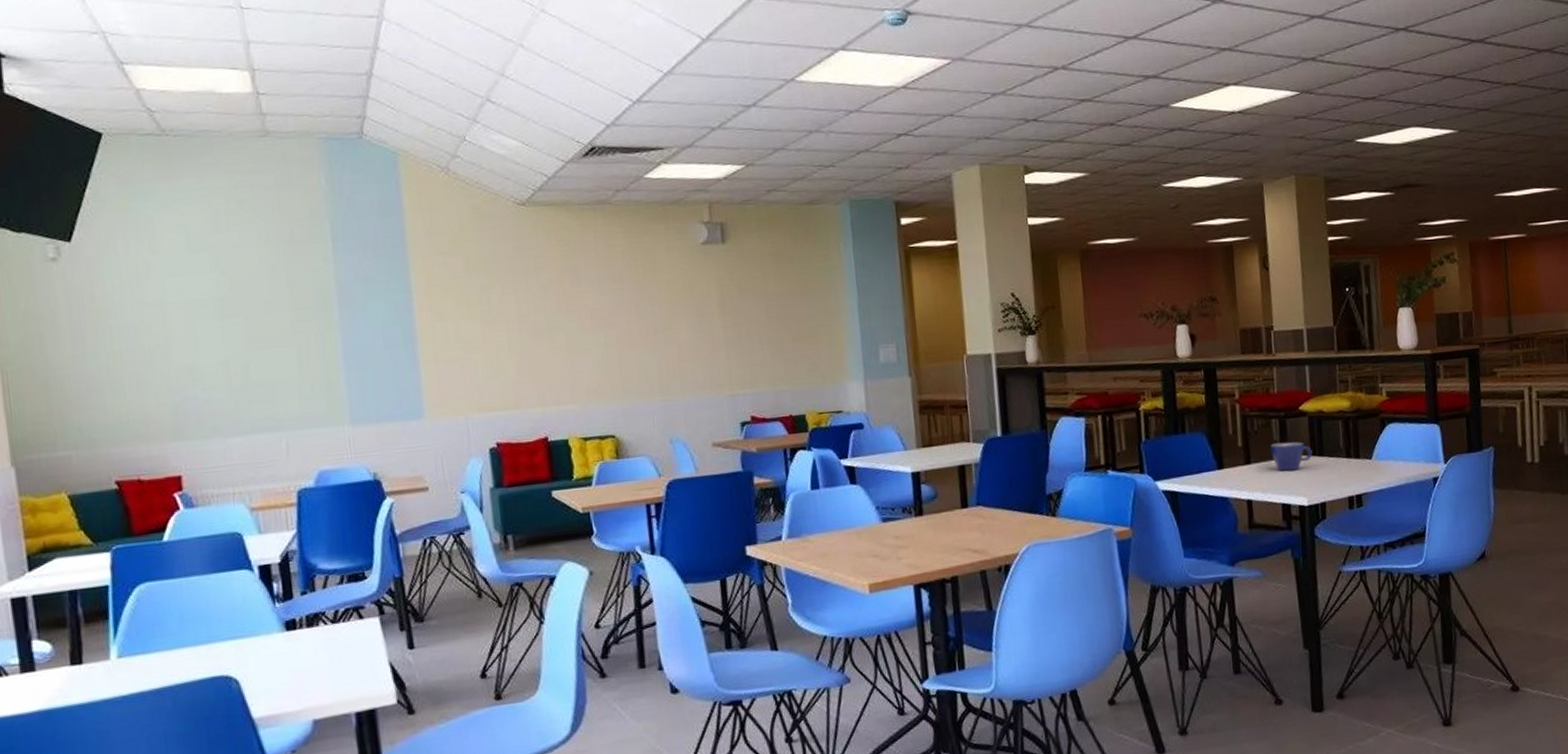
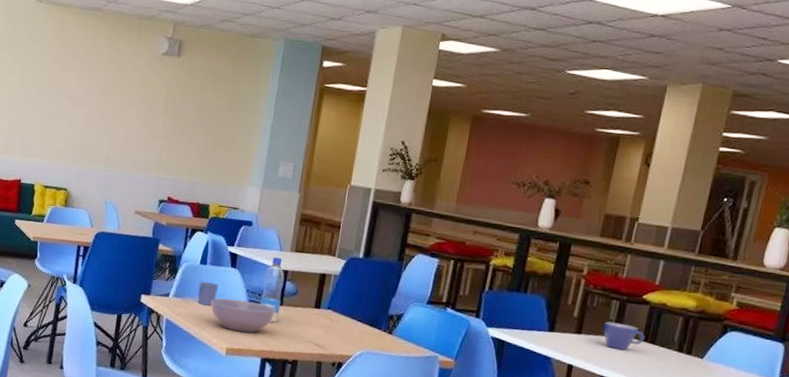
cup: none [815,508,841,540] -> present [197,281,219,307]
bowl: none [835,519,918,561] -> present [210,298,277,333]
bottle: none [893,459,923,540] -> present [260,257,285,323]

